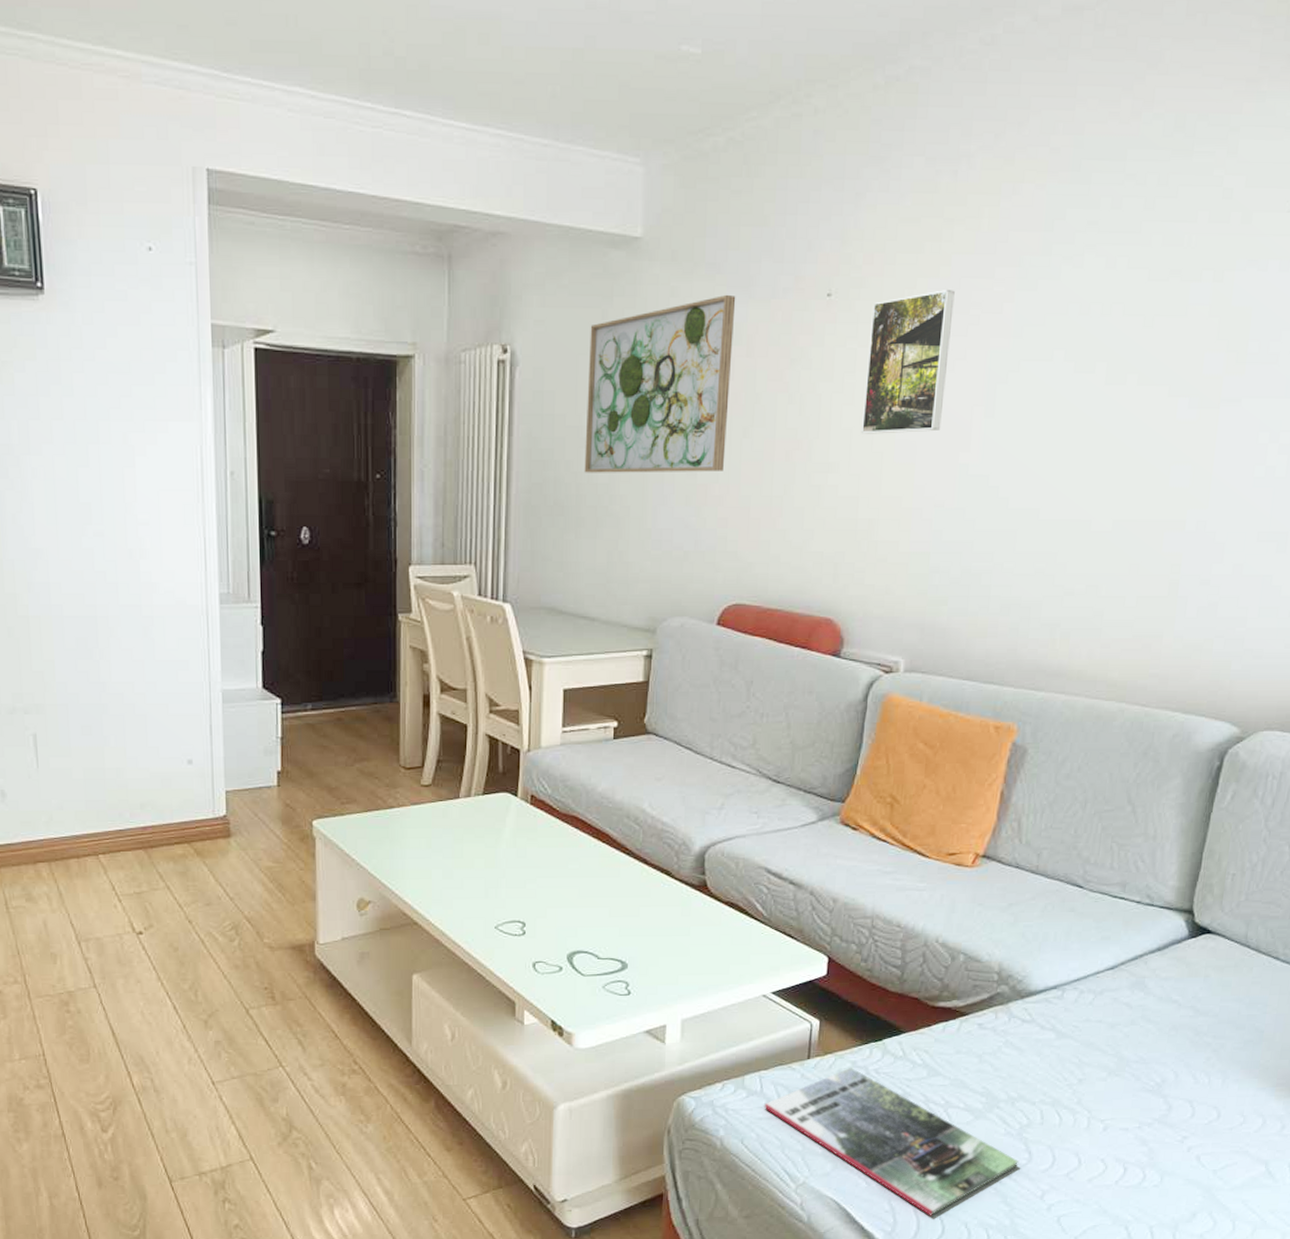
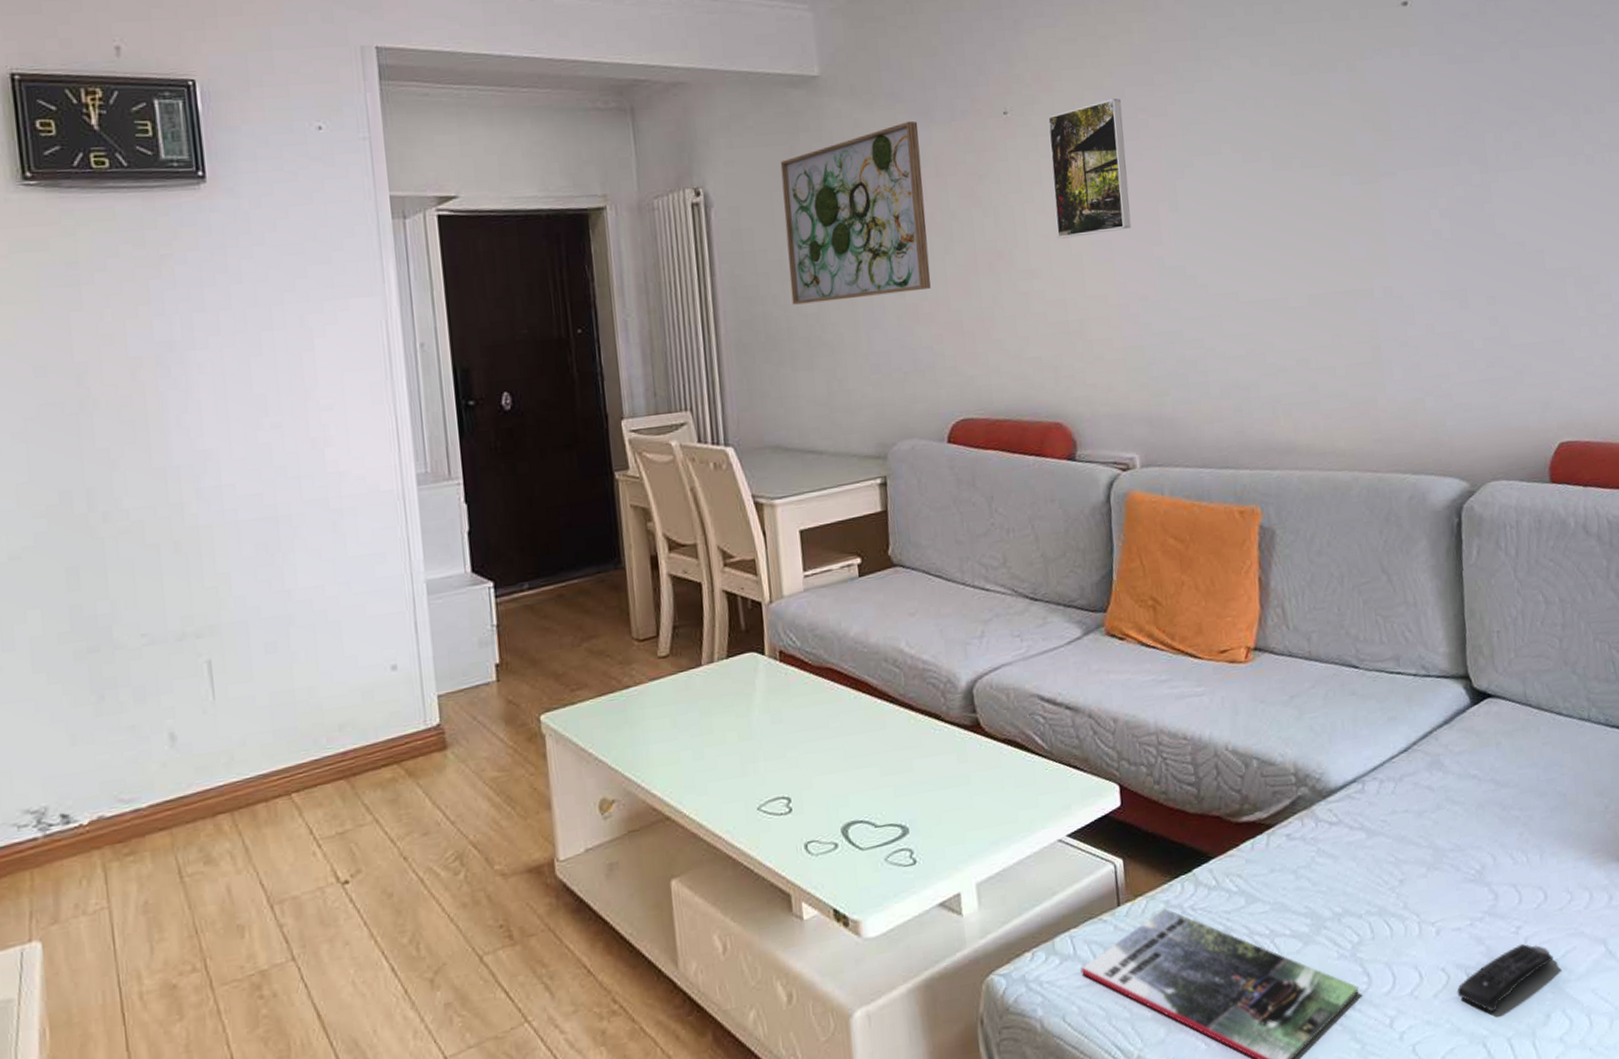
remote control: none [1111,1151,1212,1203] -> present [1457,943,1554,1013]

